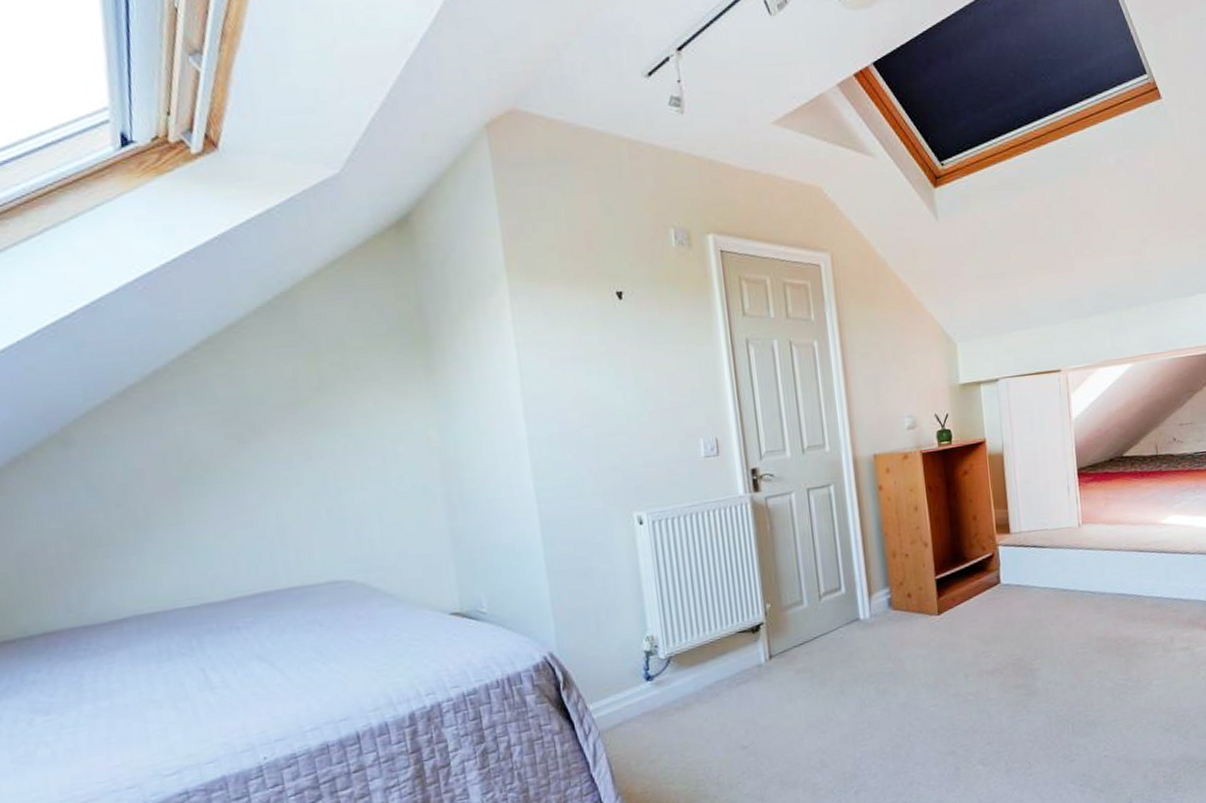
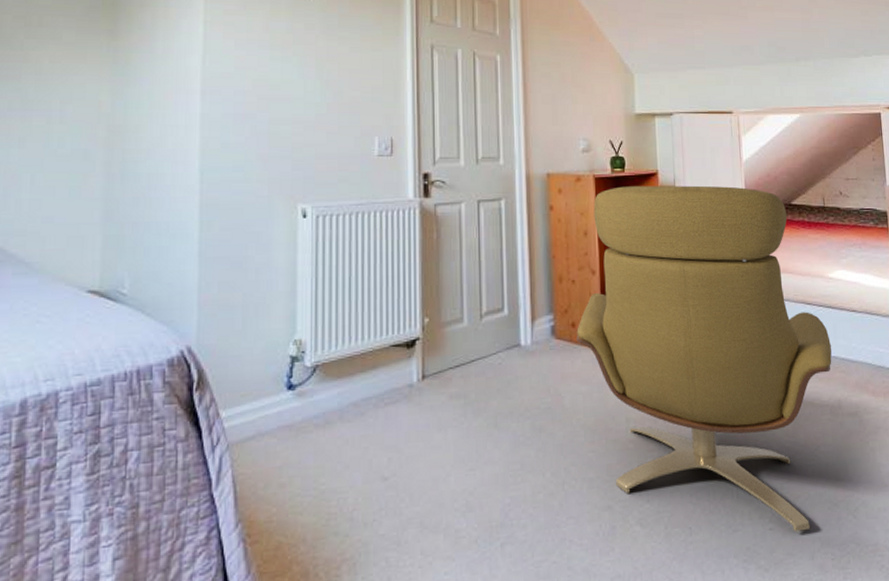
chair: none [912,445,1165,757] -> present [576,185,832,532]

